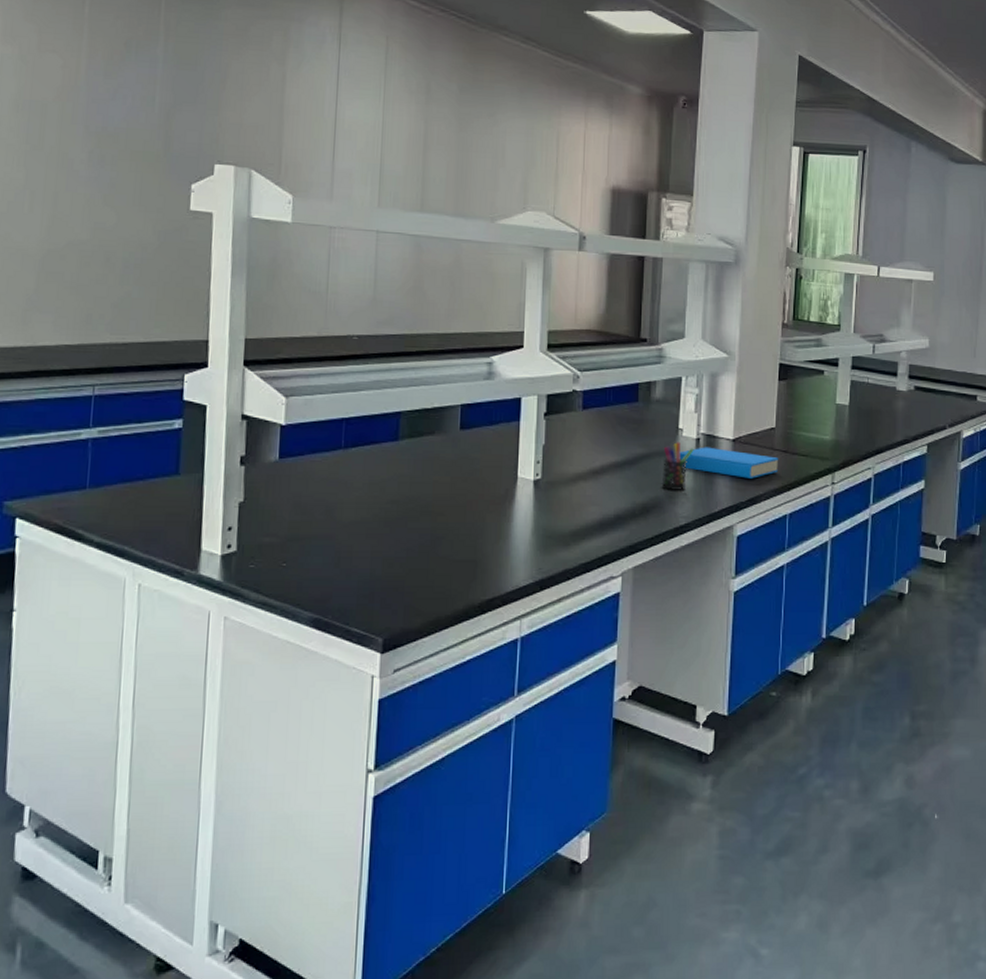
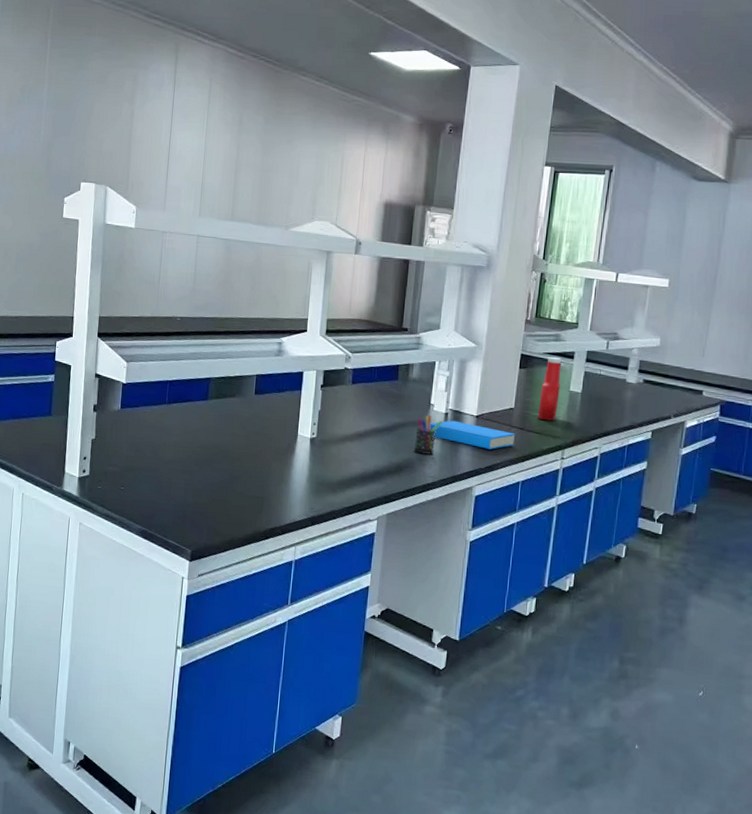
ketchup bottle: none [802,366,825,440] -> present [537,357,562,421]

